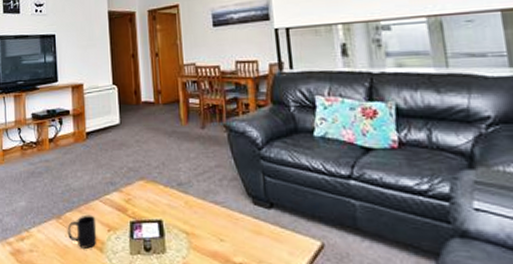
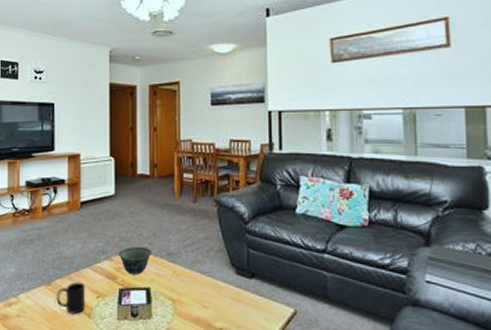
bowl: none [128,176,162,207] -> present [119,246,152,275]

